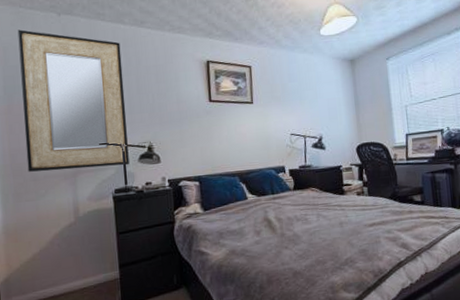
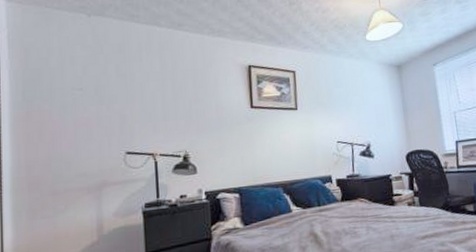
home mirror: present [17,29,129,172] -> none [42,30,162,185]

